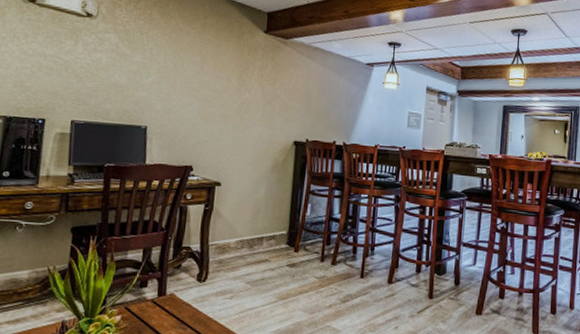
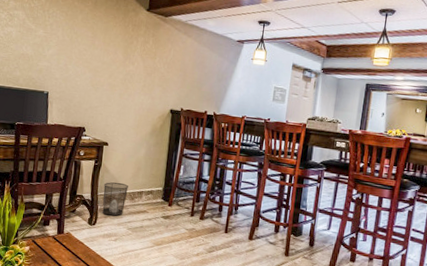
waste bin: none [214,228,246,269] -> present [102,182,128,217]

